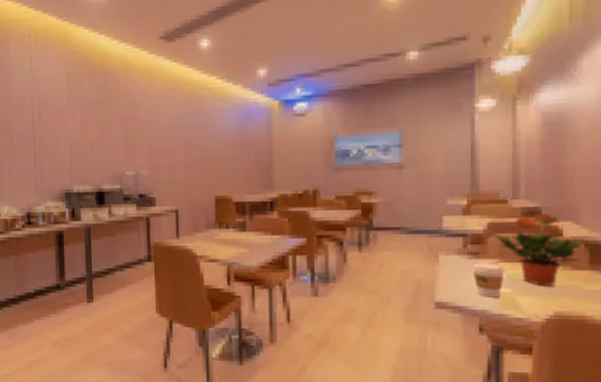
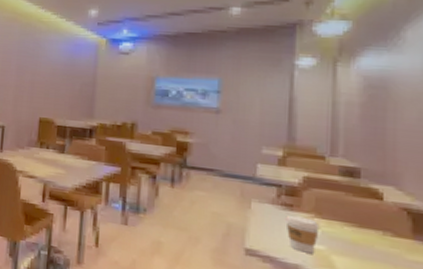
potted plant: present [493,213,585,286] -> none [308,173,407,251]

